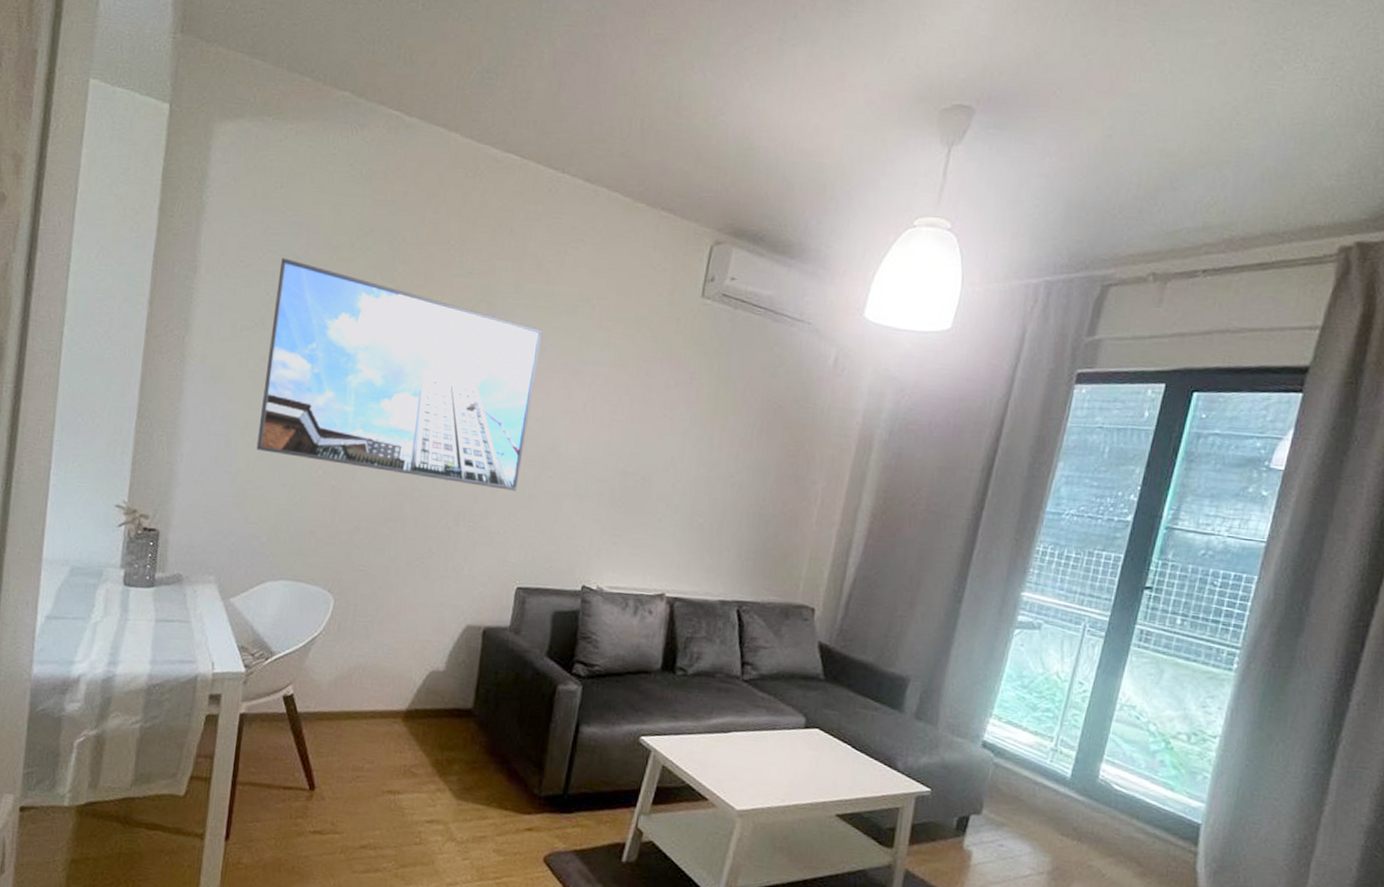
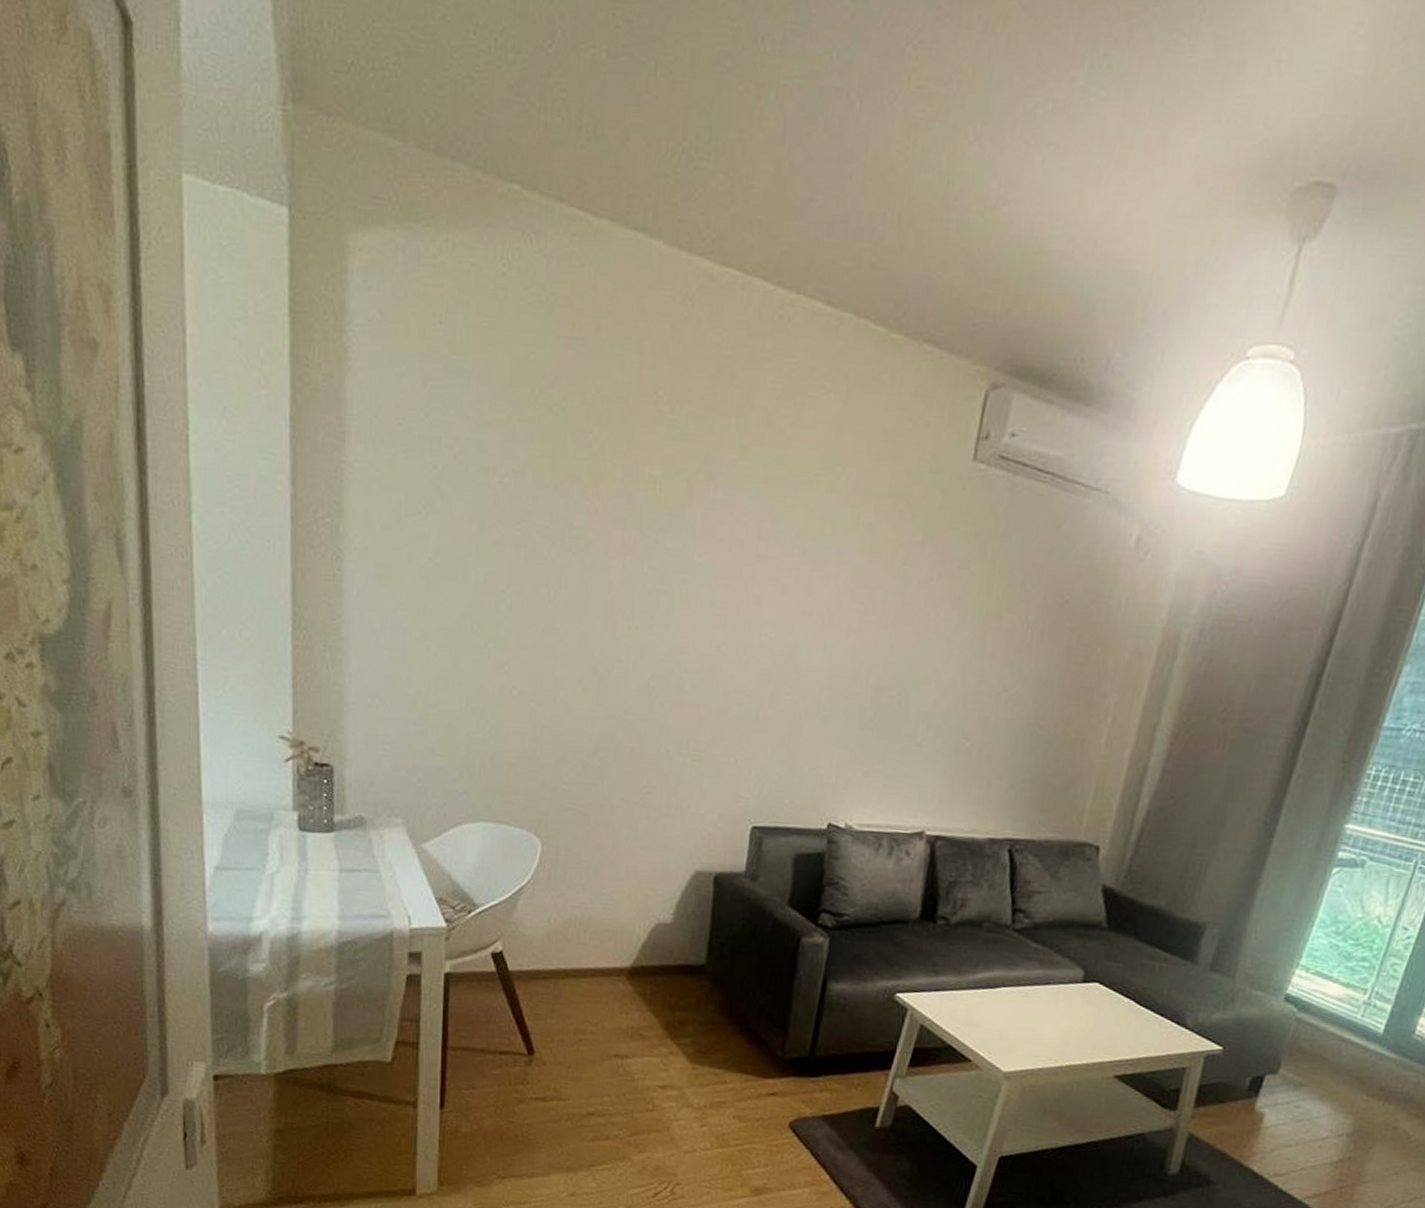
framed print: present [256,257,543,491] -> none [437,418,776,712]

